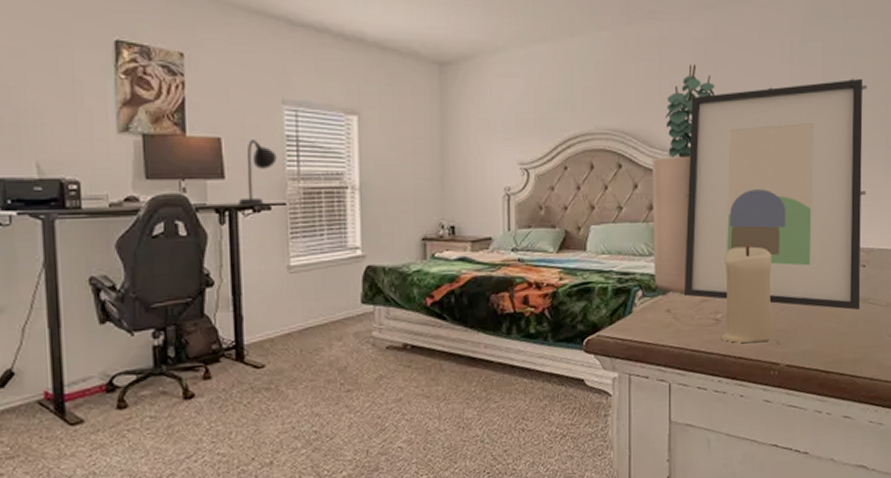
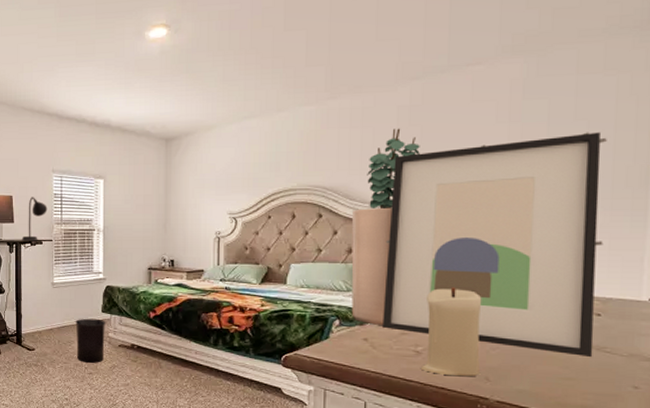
waste bin: none [324,312,368,377] -> present [75,318,106,363]

